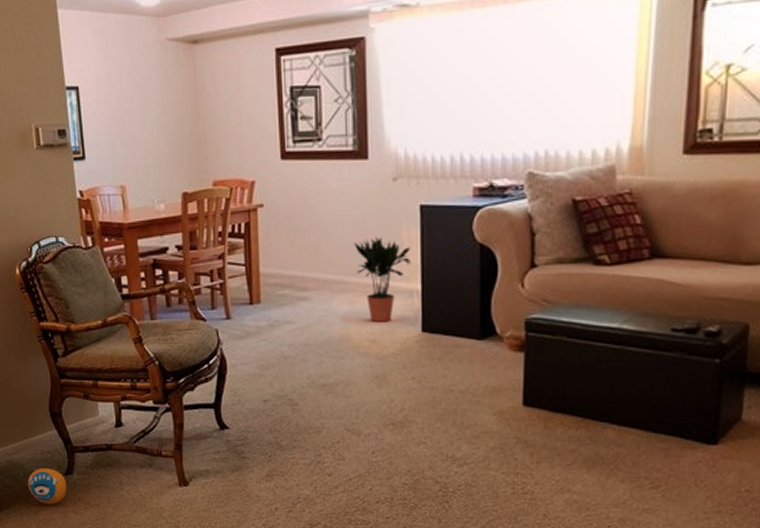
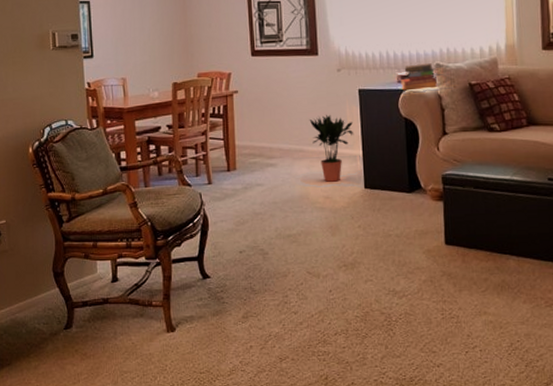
toy ball: present [28,467,67,505] -> none [30,323,66,358]
books: none [478,171,529,208] -> present [401,63,438,91]

